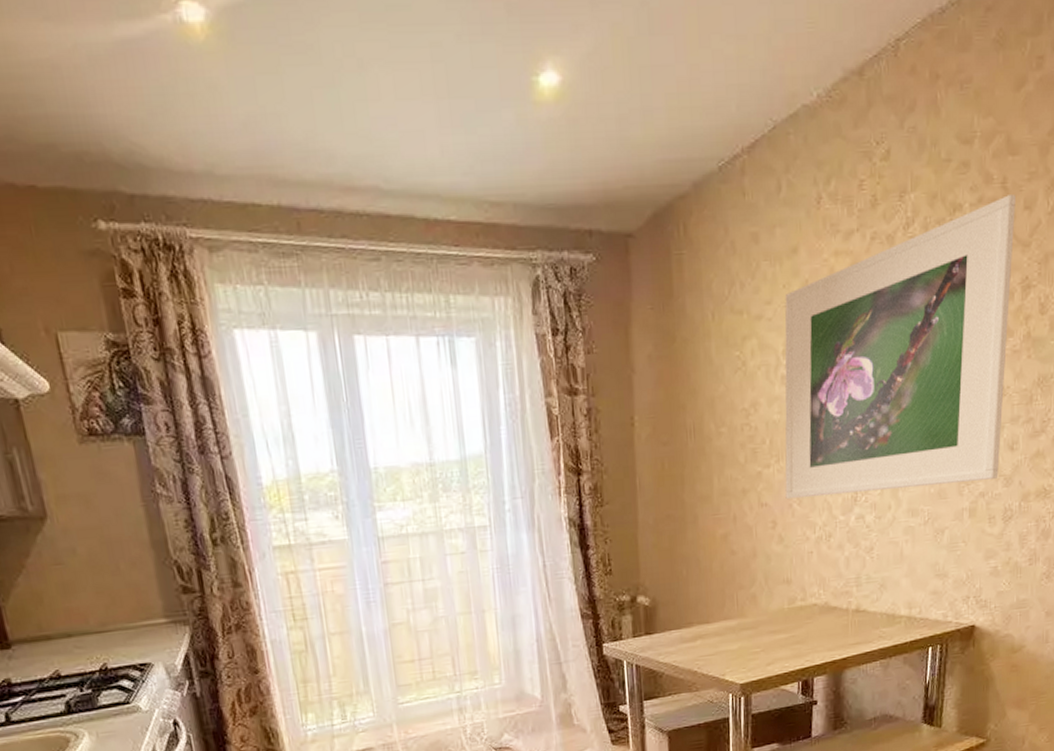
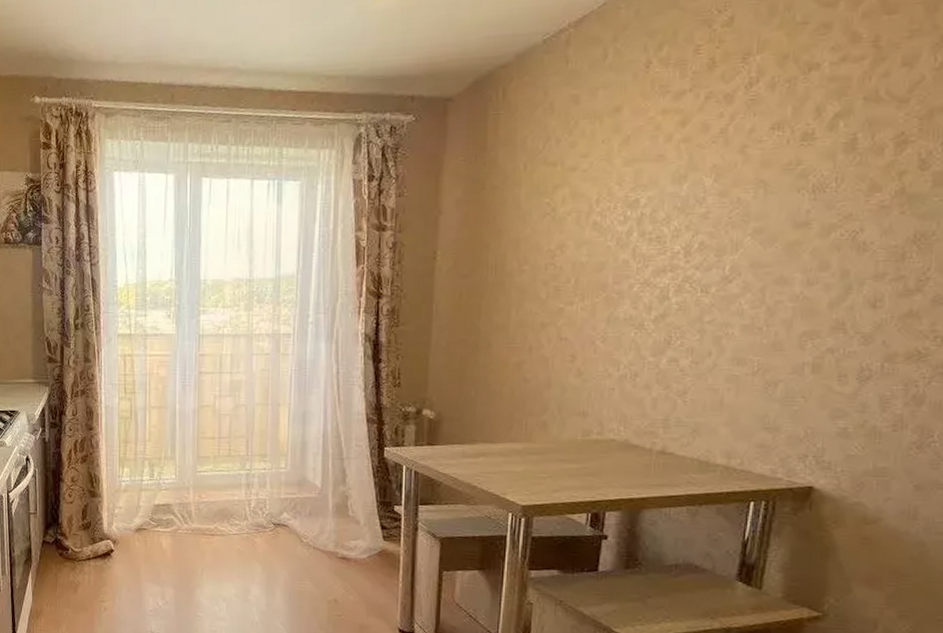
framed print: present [785,193,1015,500] -> none [588,51,891,337]

